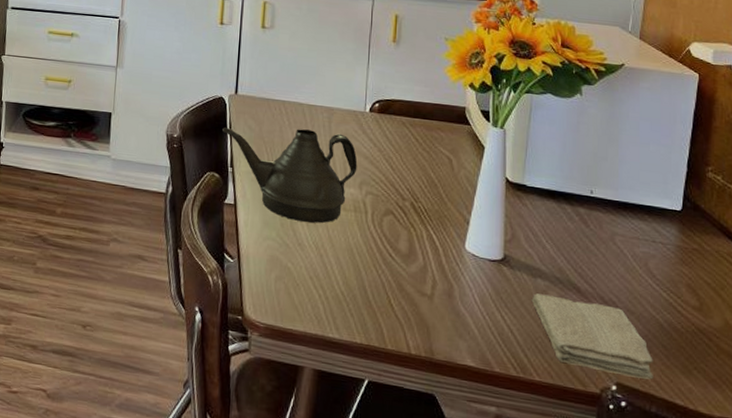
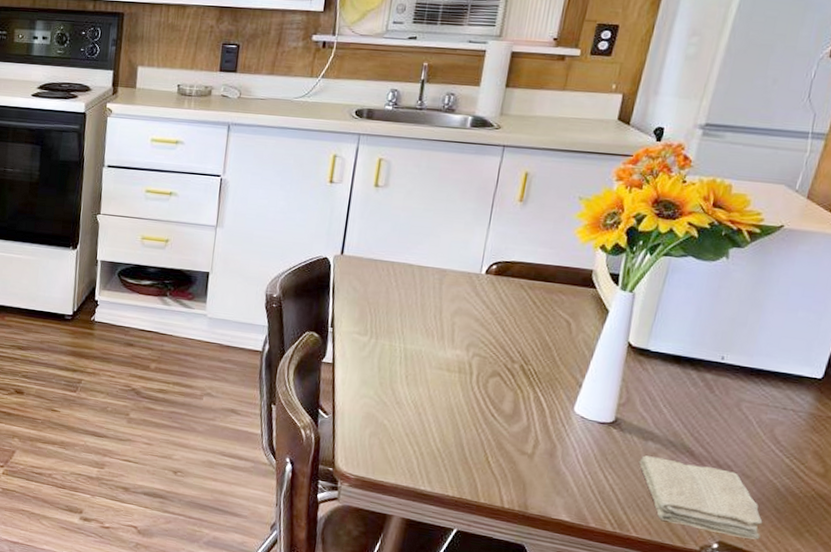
teapot: present [222,127,358,224] -> none [325,288,467,383]

